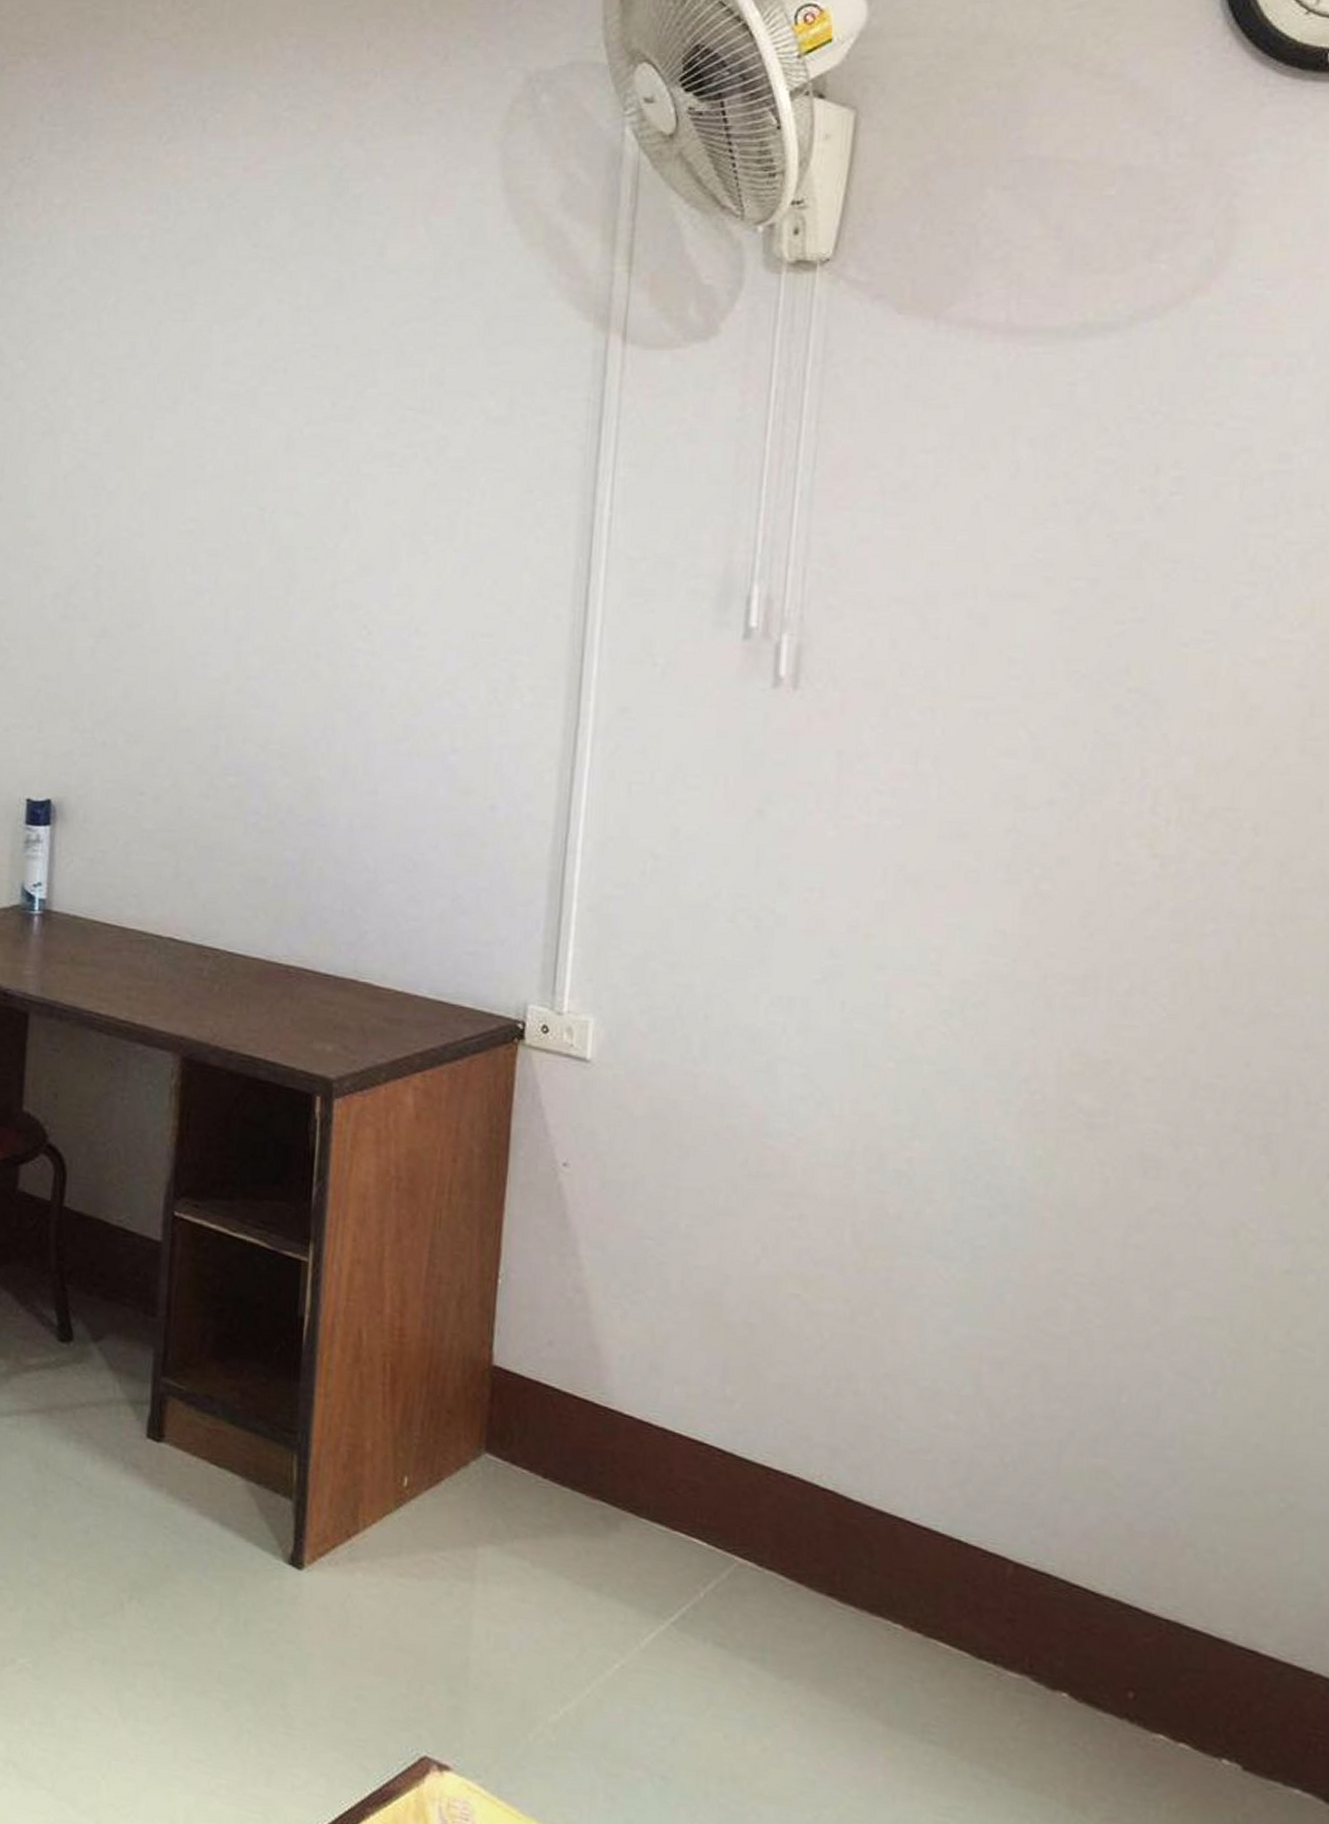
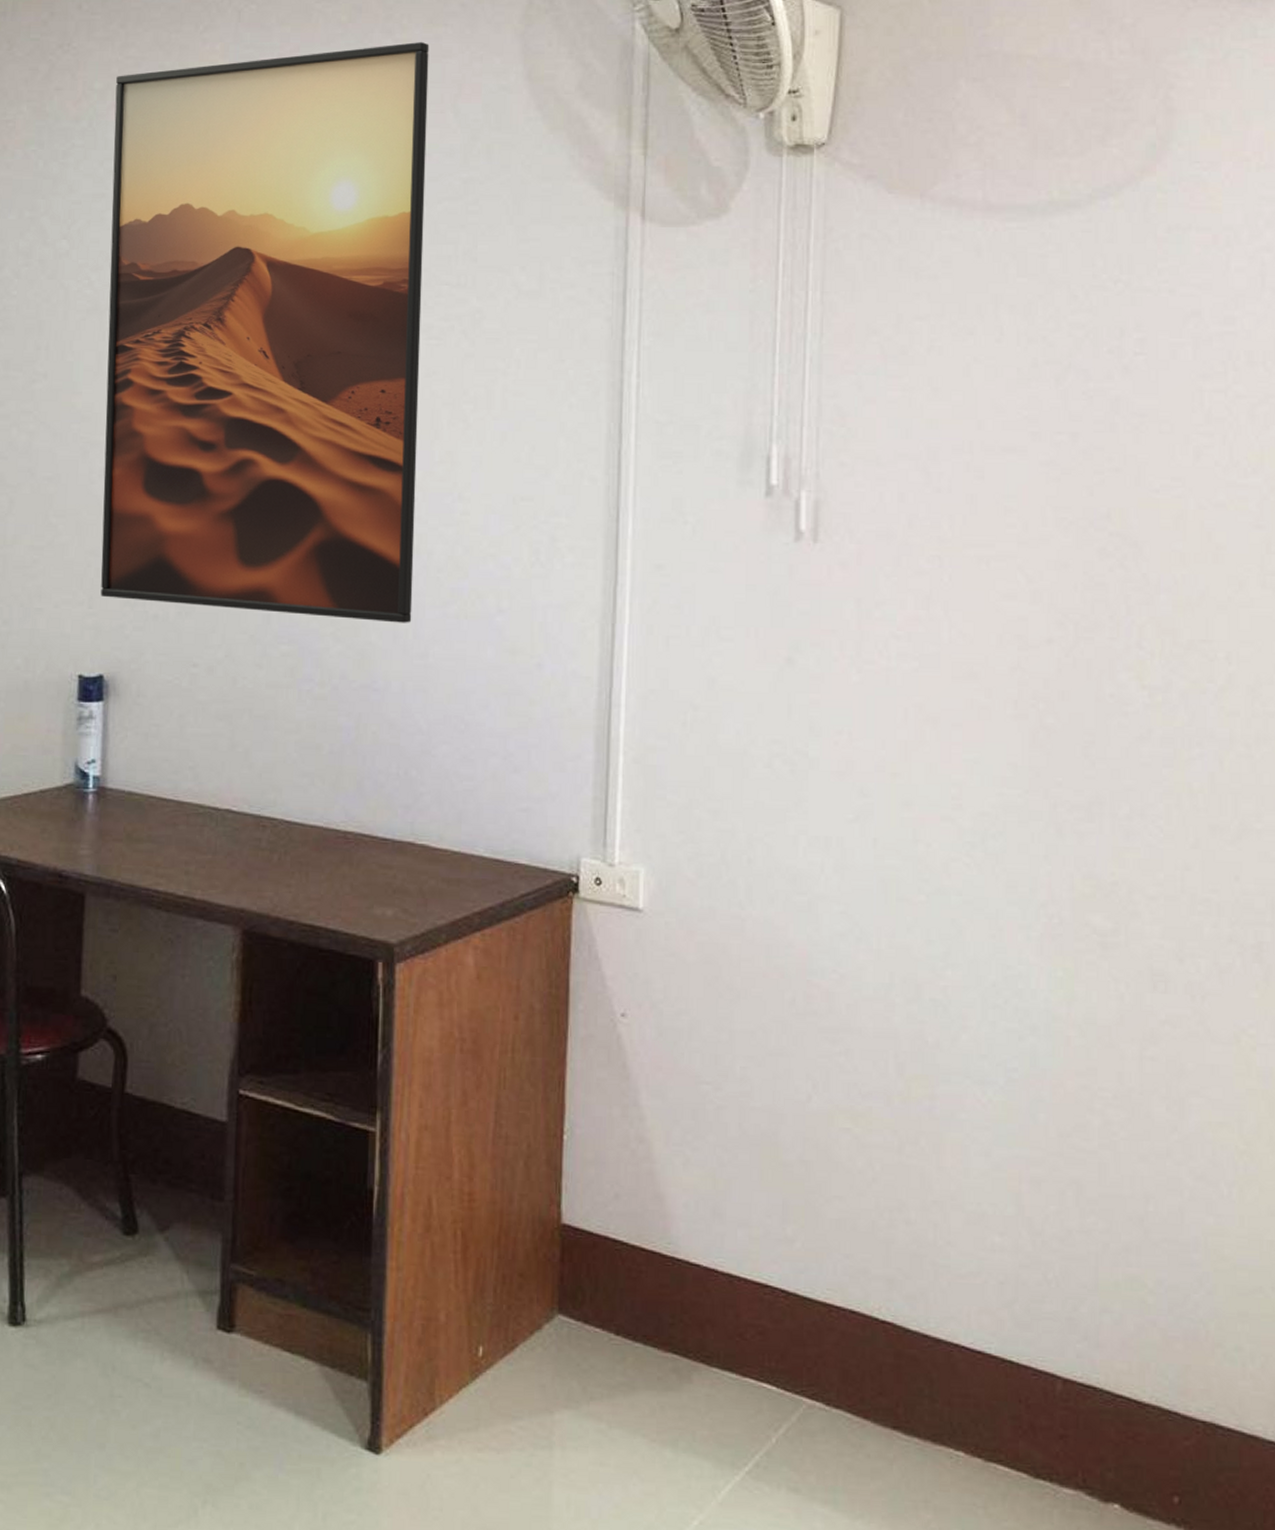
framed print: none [50,150,402,759] -> present [101,41,430,623]

